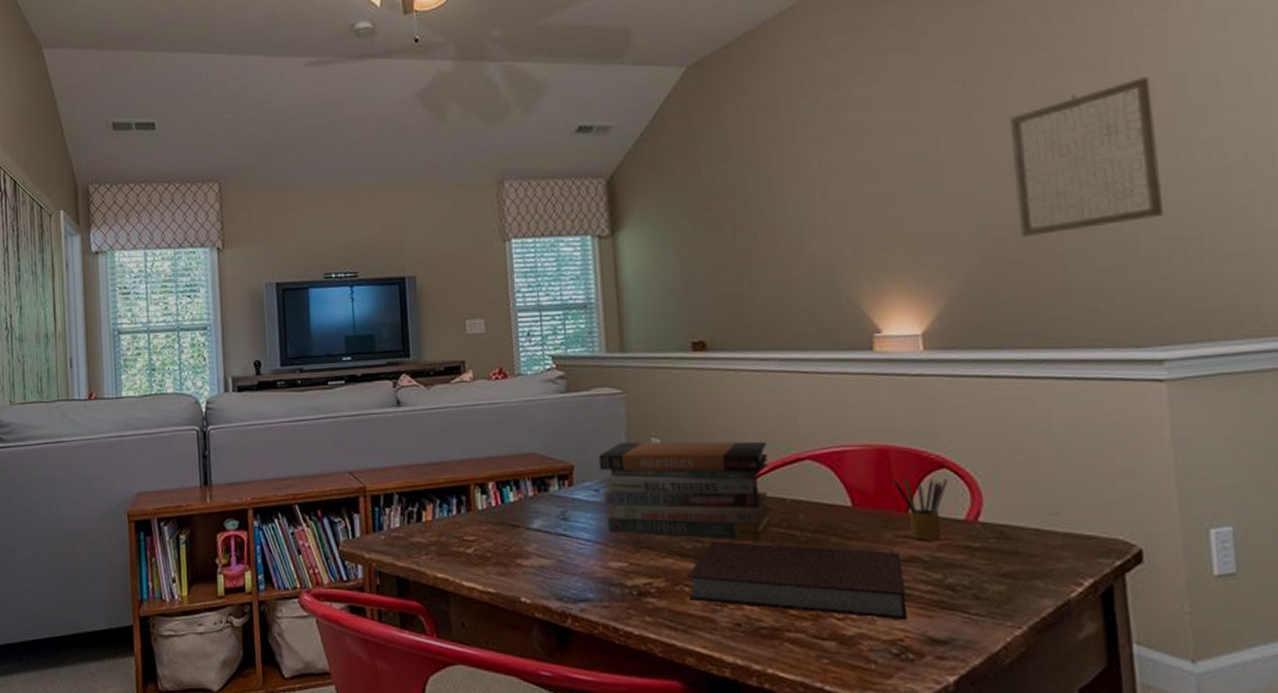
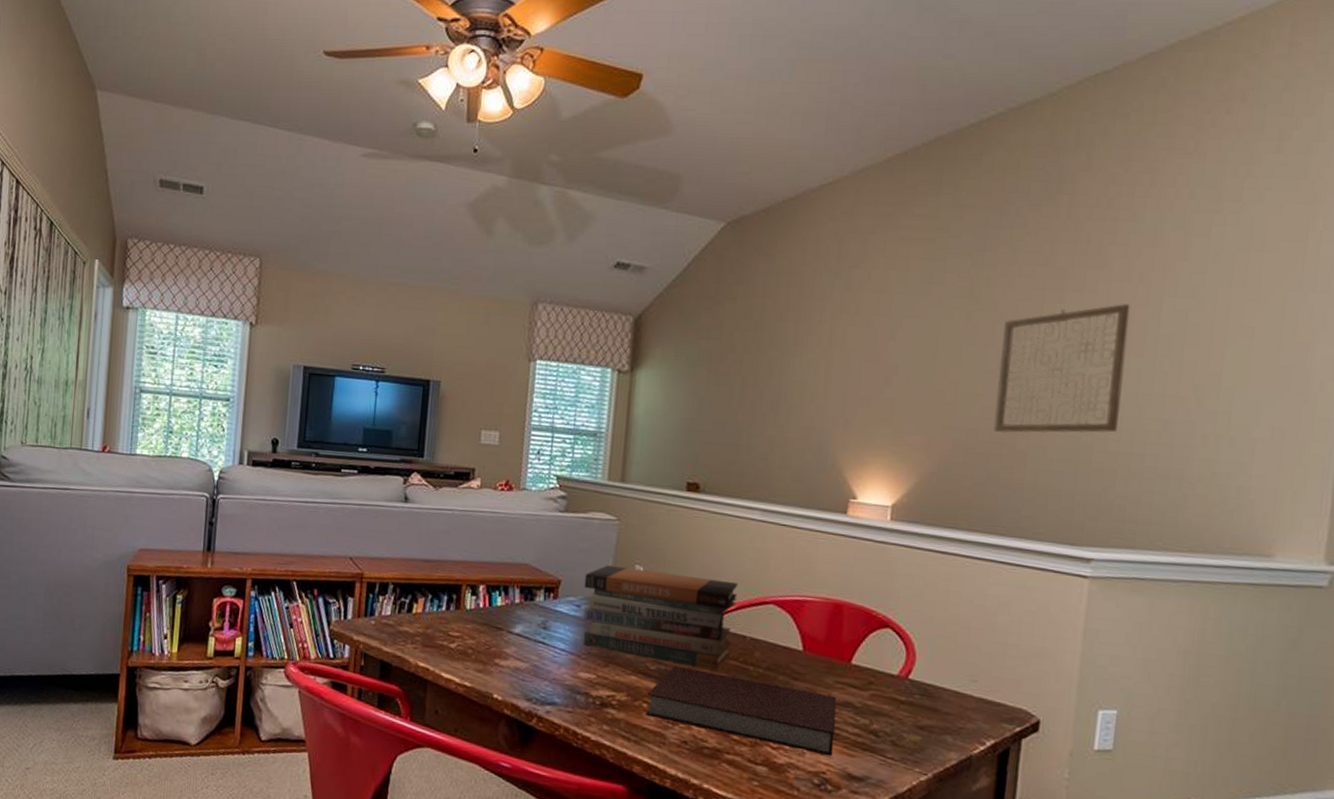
pencil box: present [893,477,948,541] -> none [842,631,889,691]

